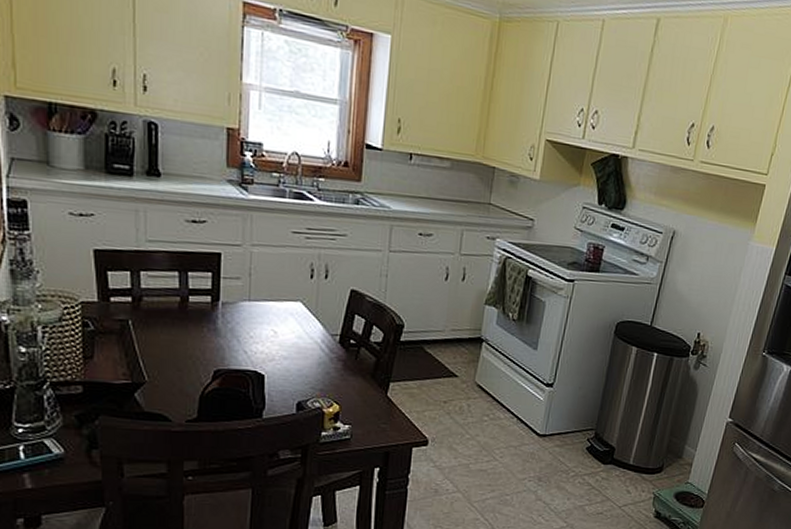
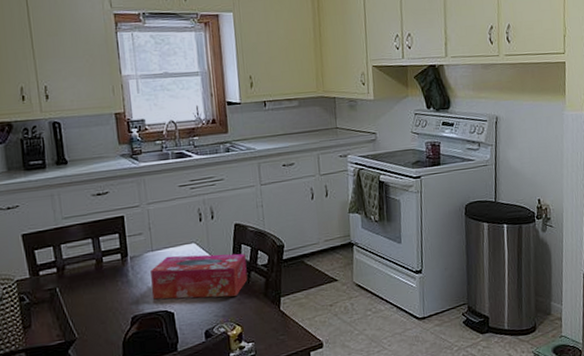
tissue box: none [243,310,358,370] -> present [151,253,248,300]

